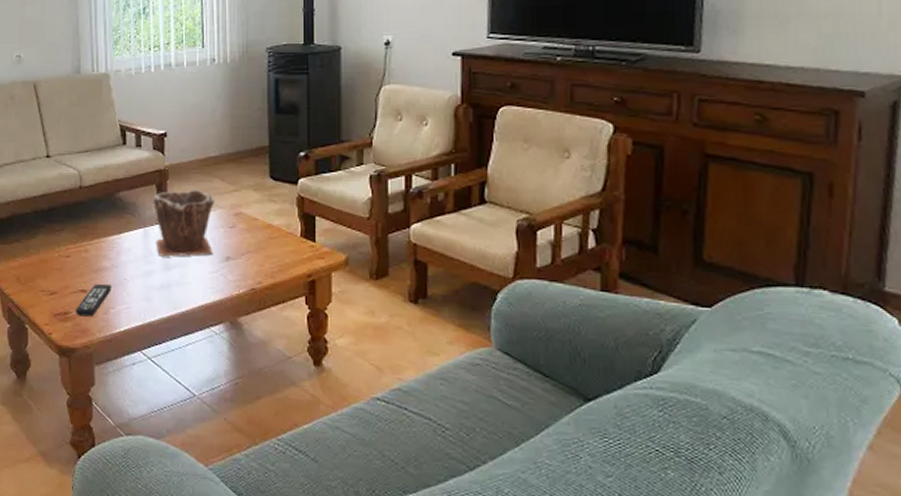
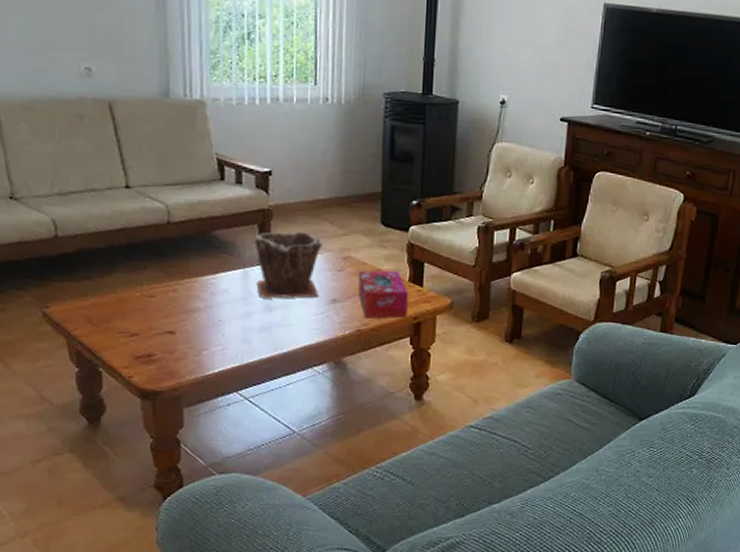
remote control: present [75,284,112,317] -> none [161,325,205,359]
tissue box: none [250,225,301,277] -> present [358,270,408,319]

